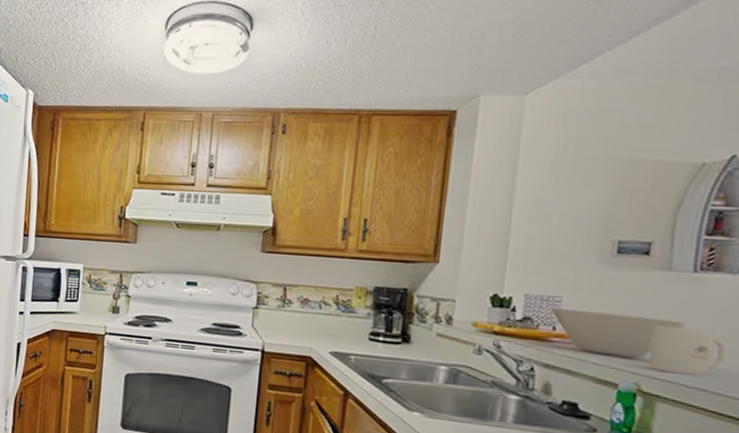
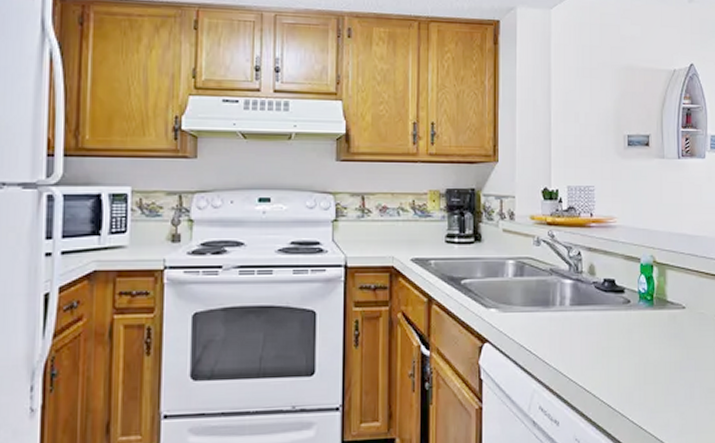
bowl: present [549,307,689,359] -> none [586,196,680,234]
mug: present [648,325,727,378] -> none [657,205,705,245]

